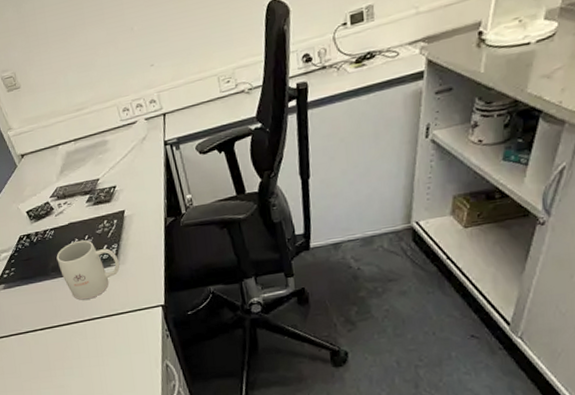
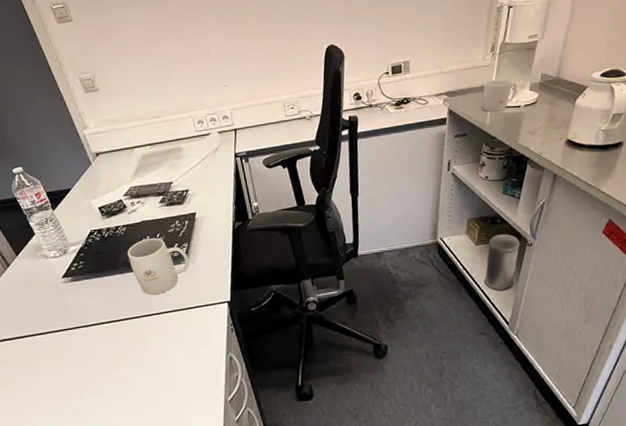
mug: none [472,9,527,56] -> present [481,79,518,112]
canister: none [475,211,528,285] -> present [484,234,520,292]

